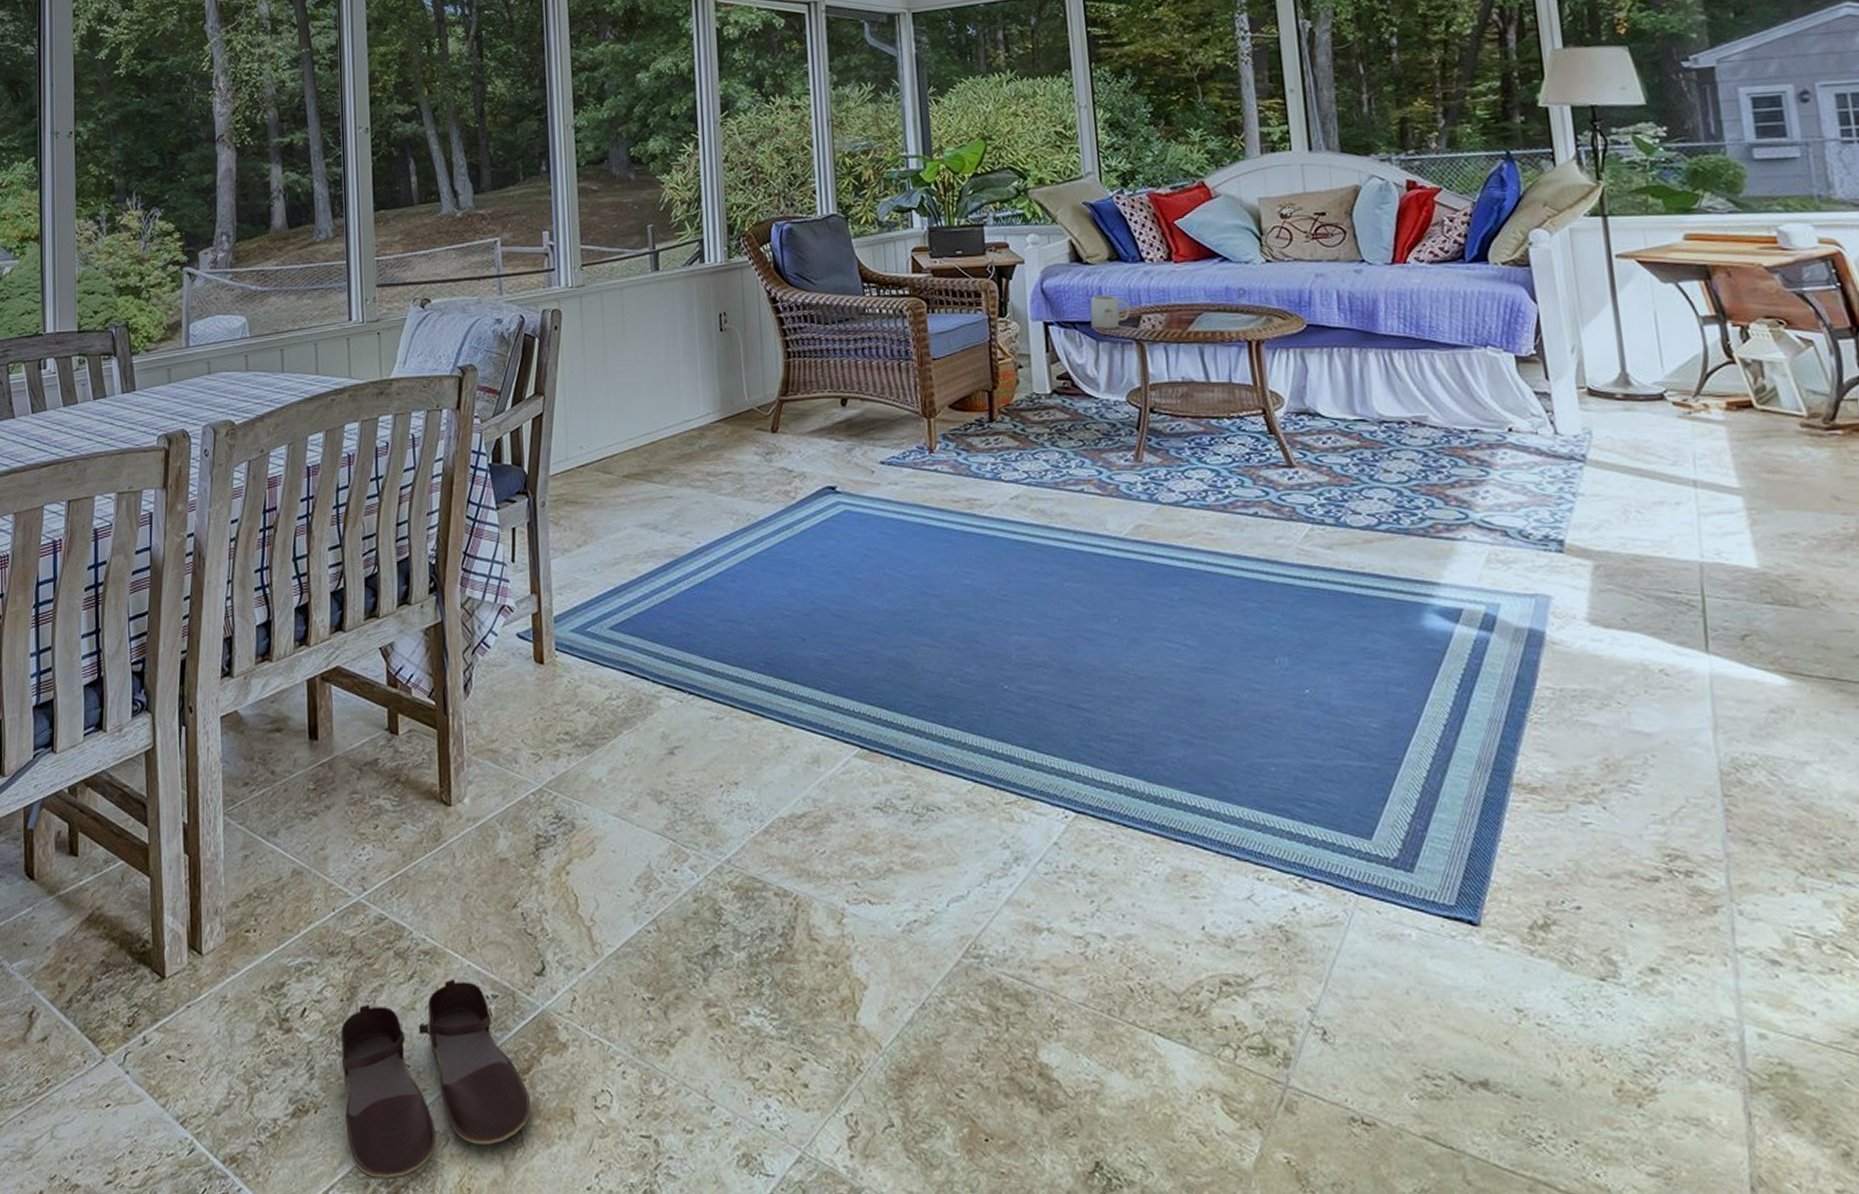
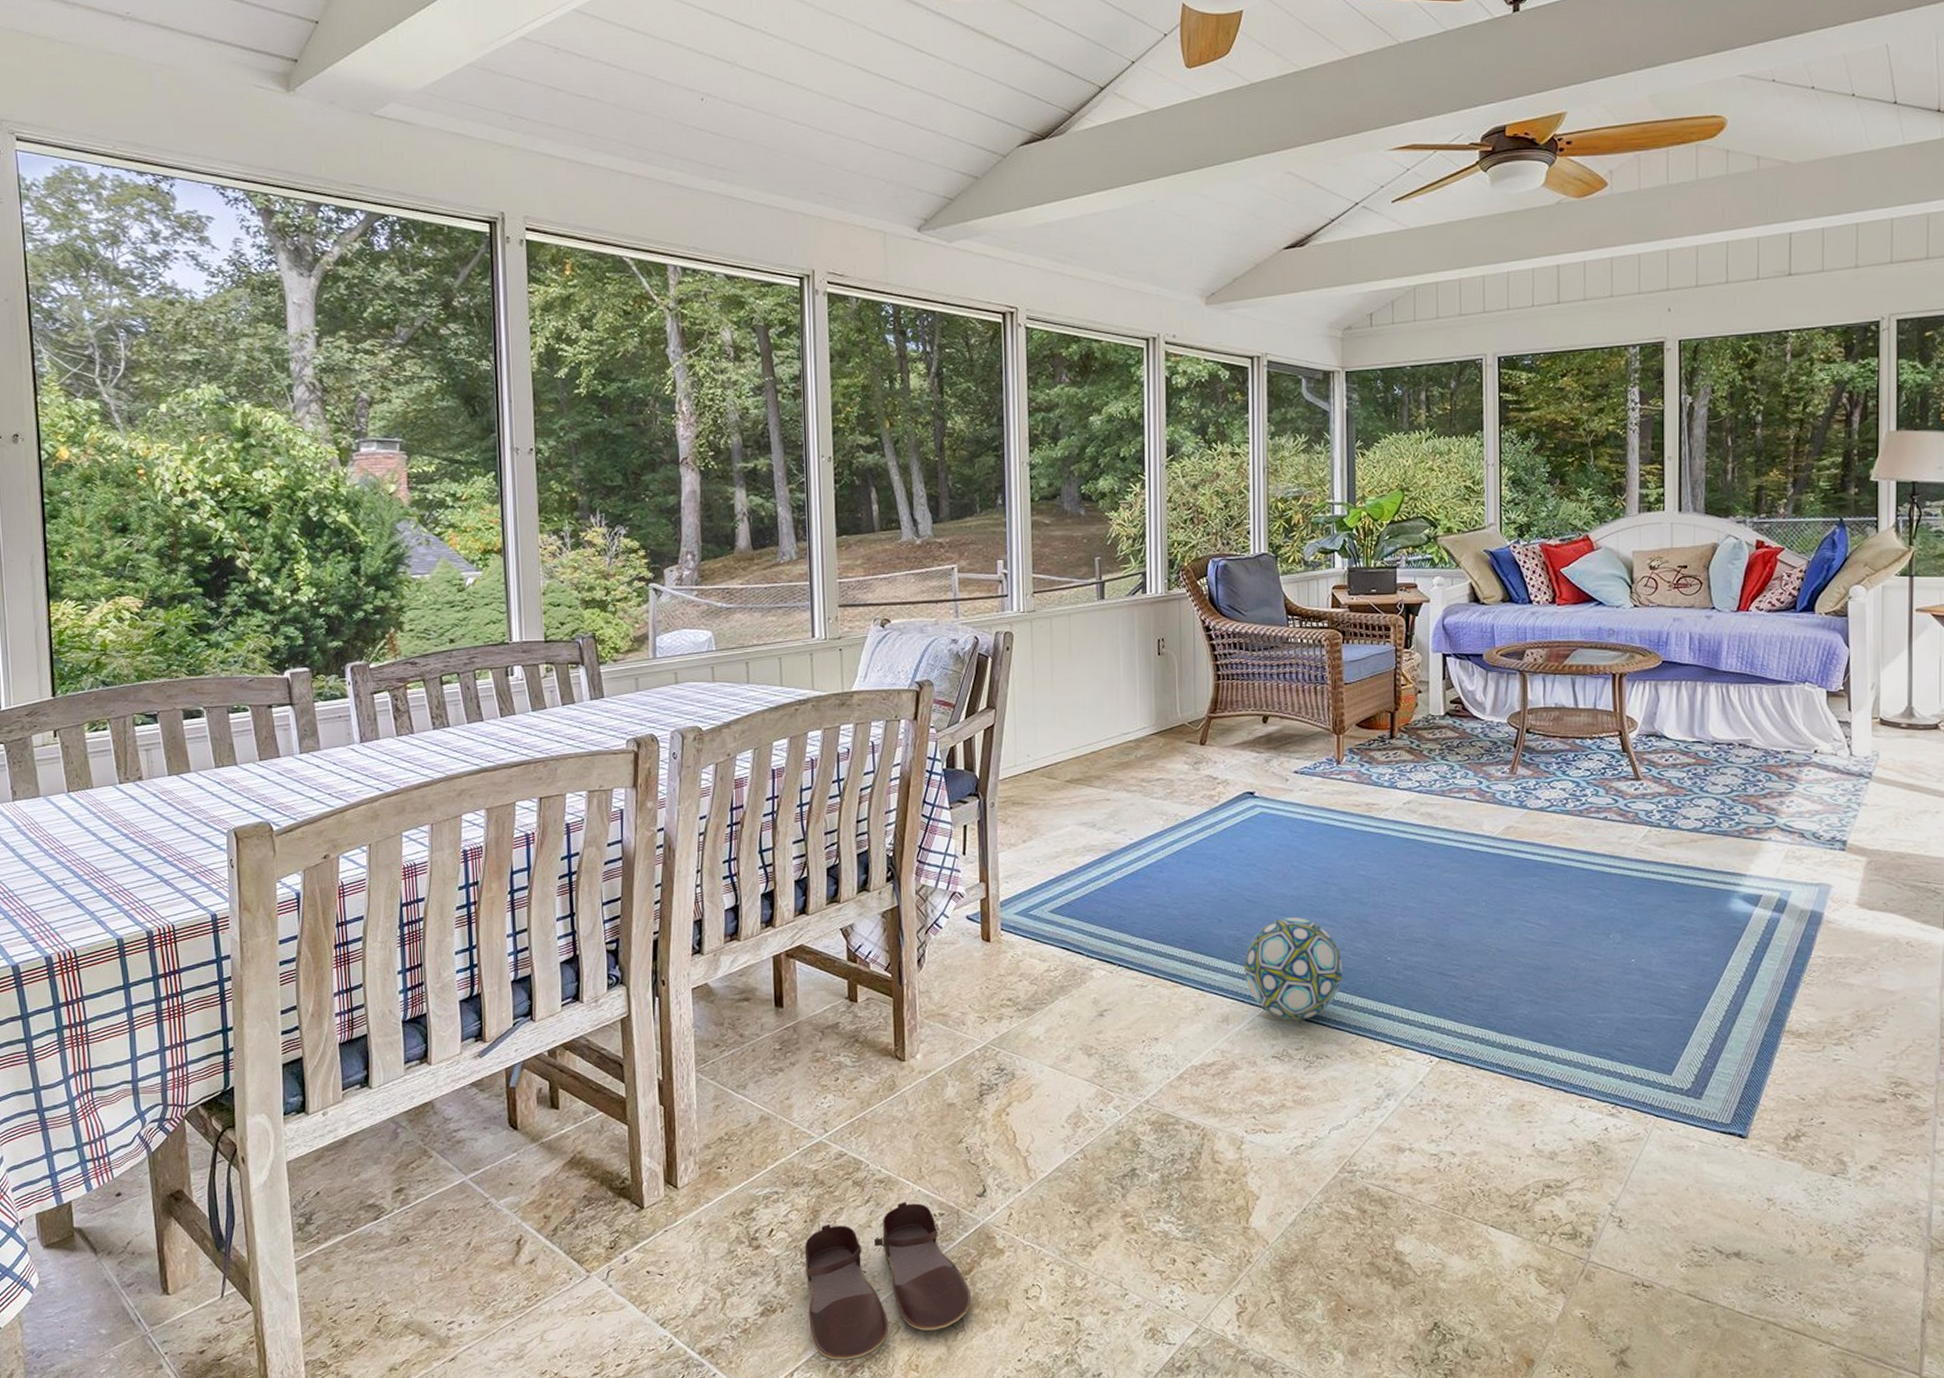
ball: none [834,635,952,762] -> present [1244,917,1342,1020]
mug: present [1090,295,1130,330] -> none [1483,631,1516,662]

